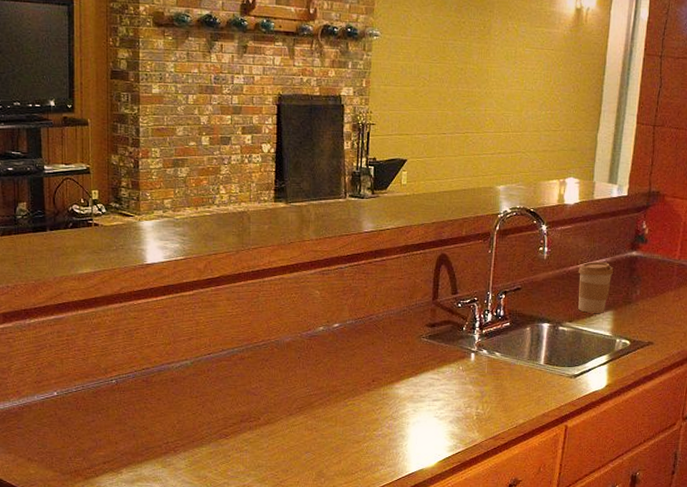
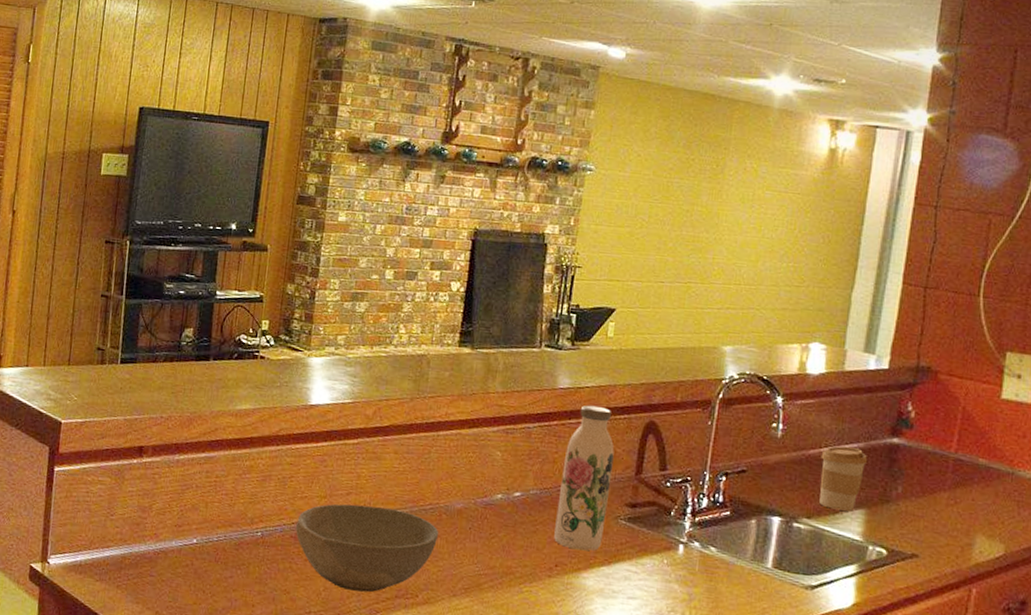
bowl: none [146,347,273,420] -> present [295,503,439,593]
water bottle: none [370,244,414,366] -> present [554,405,615,551]

